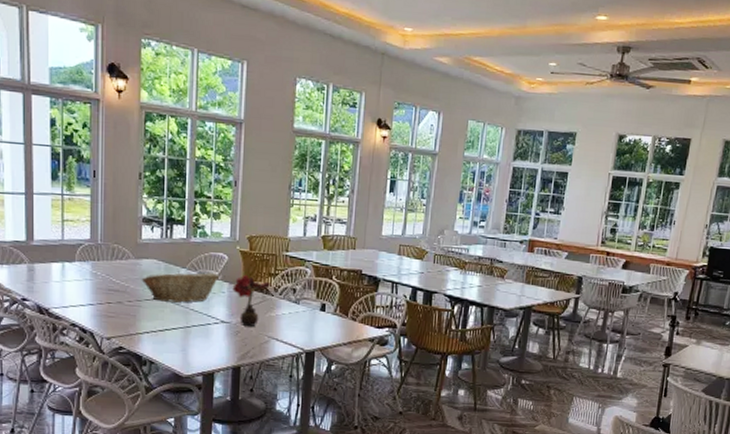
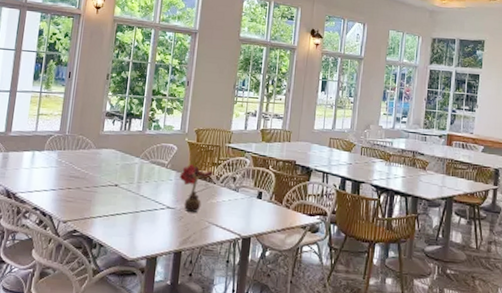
fruit basket: present [141,271,220,303] -> none [99,160,169,190]

